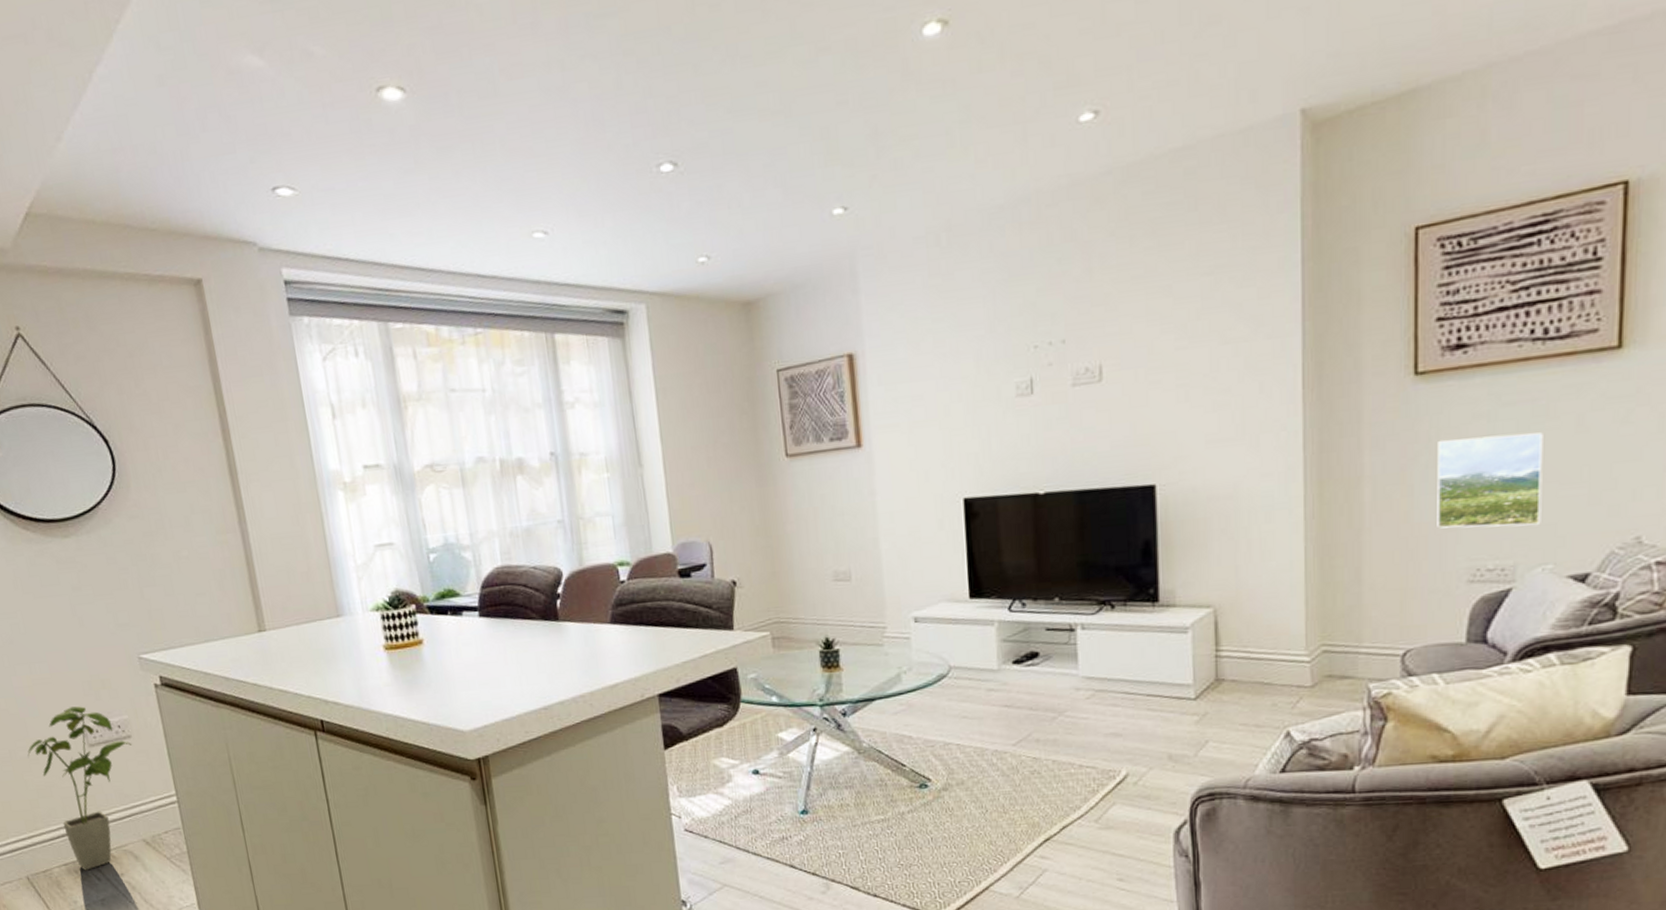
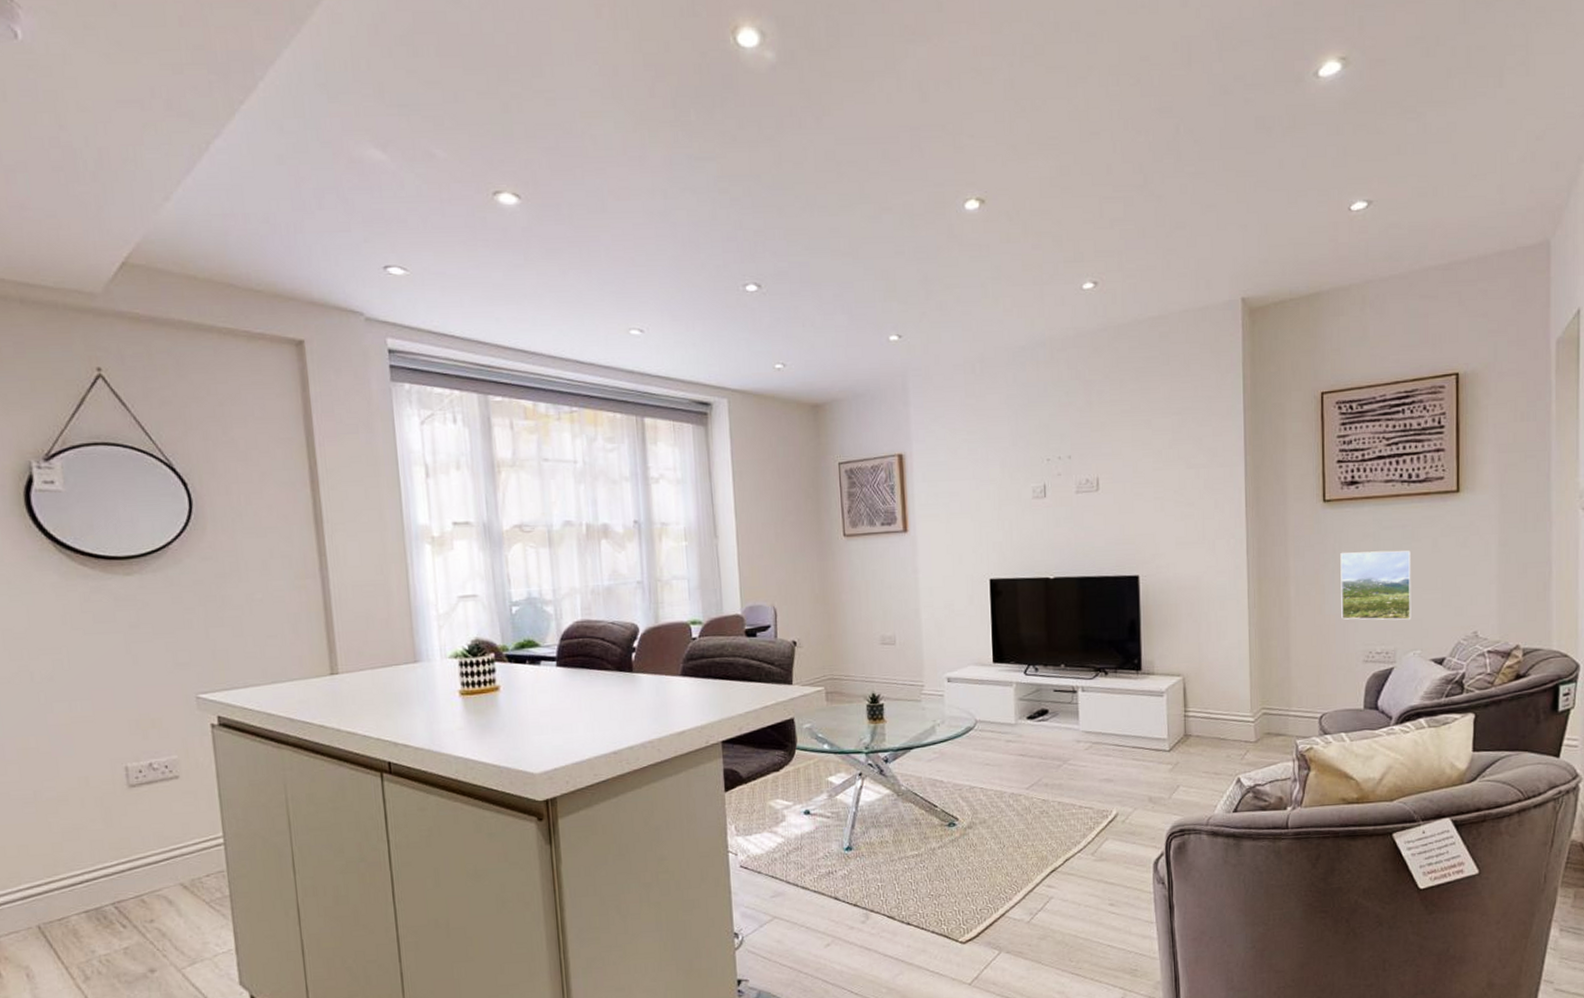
house plant: present [27,706,133,871] -> none [55,745,180,918]

